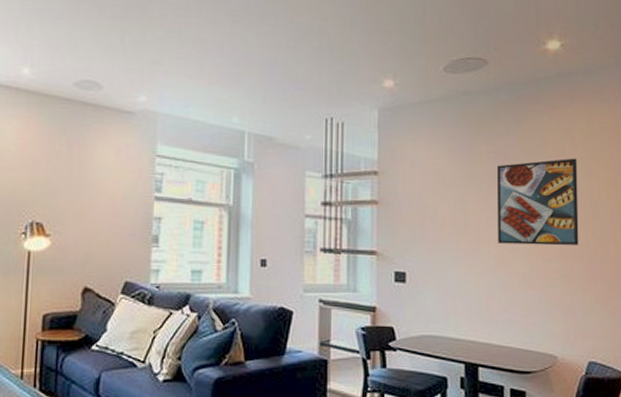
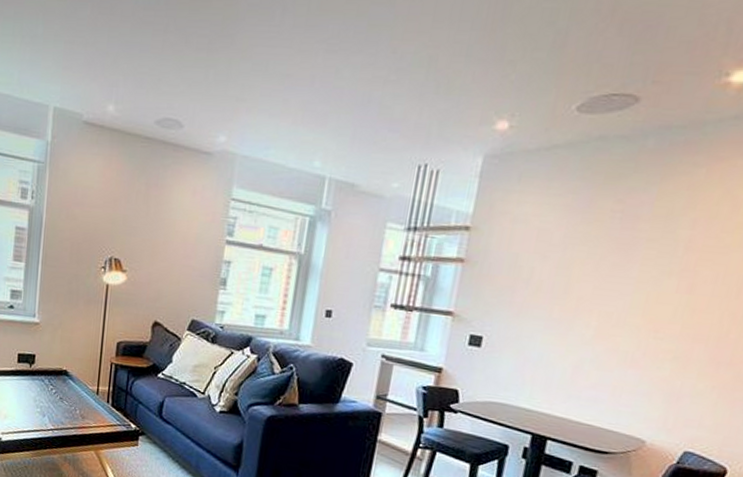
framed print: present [497,158,579,246] -> none [601,222,735,326]

